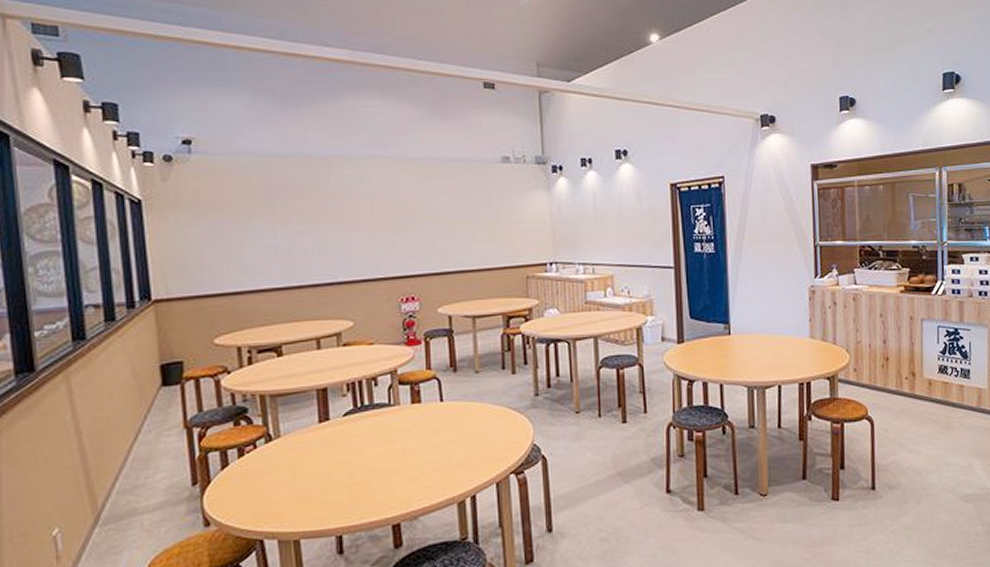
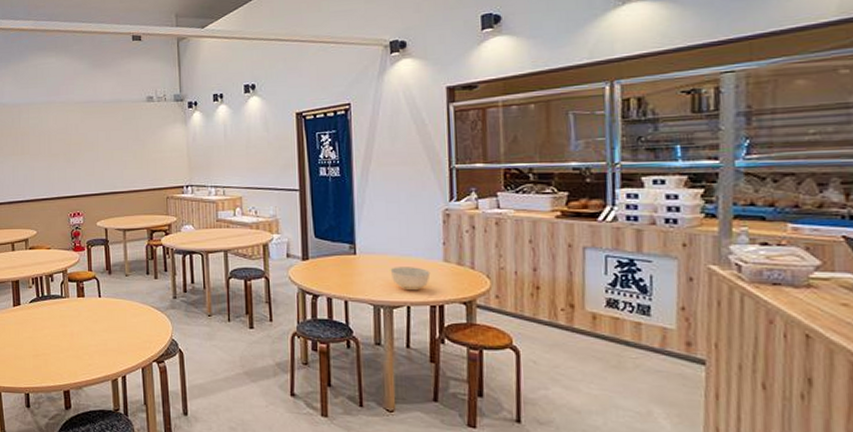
bowl: none [762,345,799,370] -> present [390,267,431,291]

